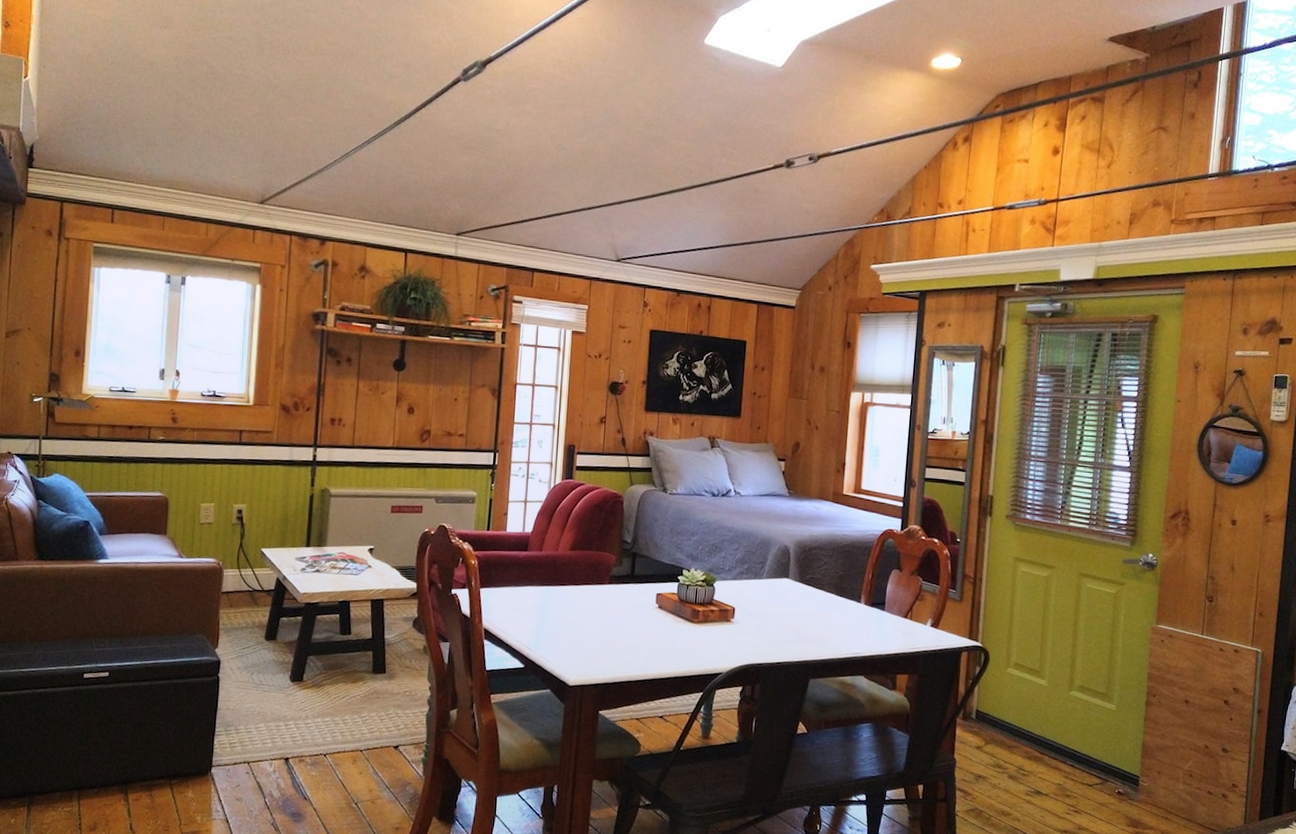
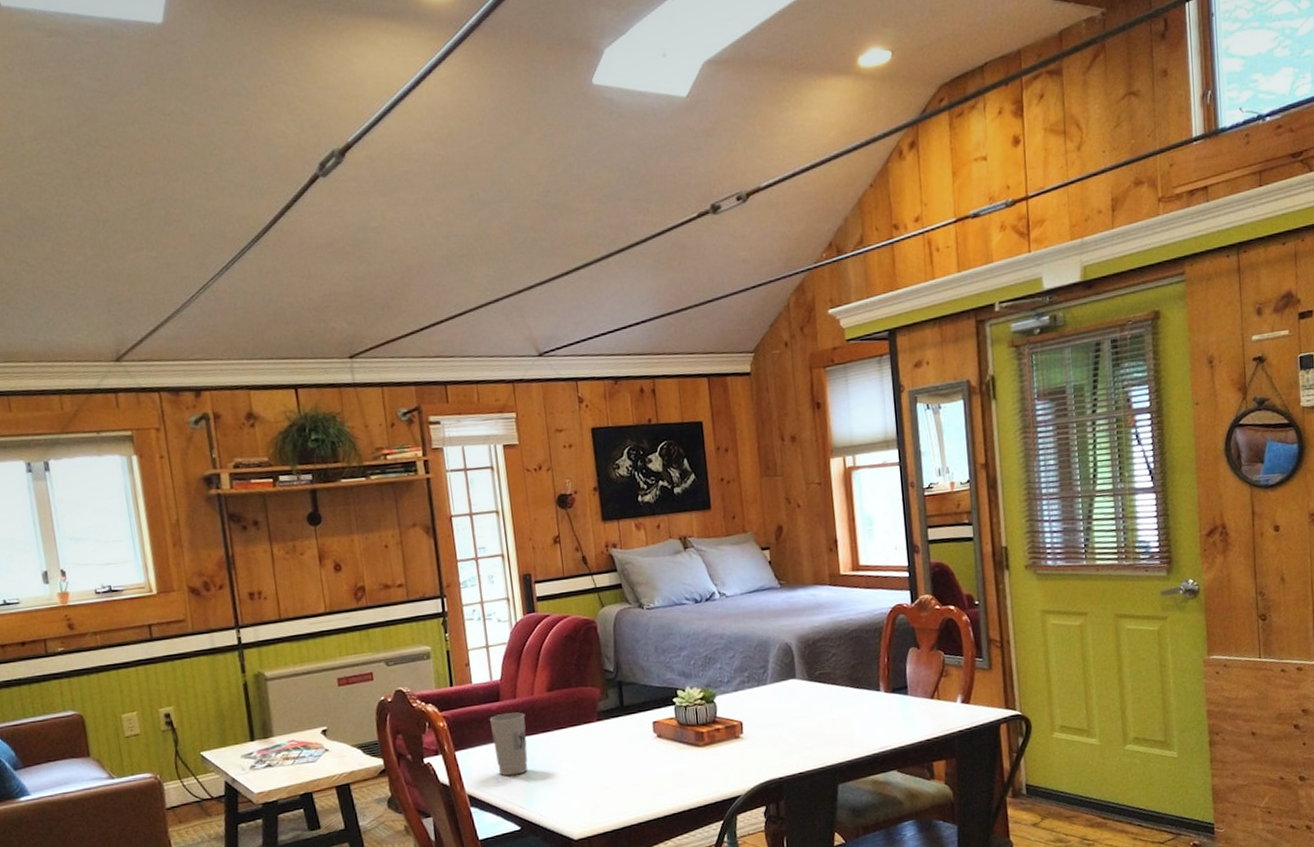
cup: none [514,562,547,619] -> present [489,712,528,776]

